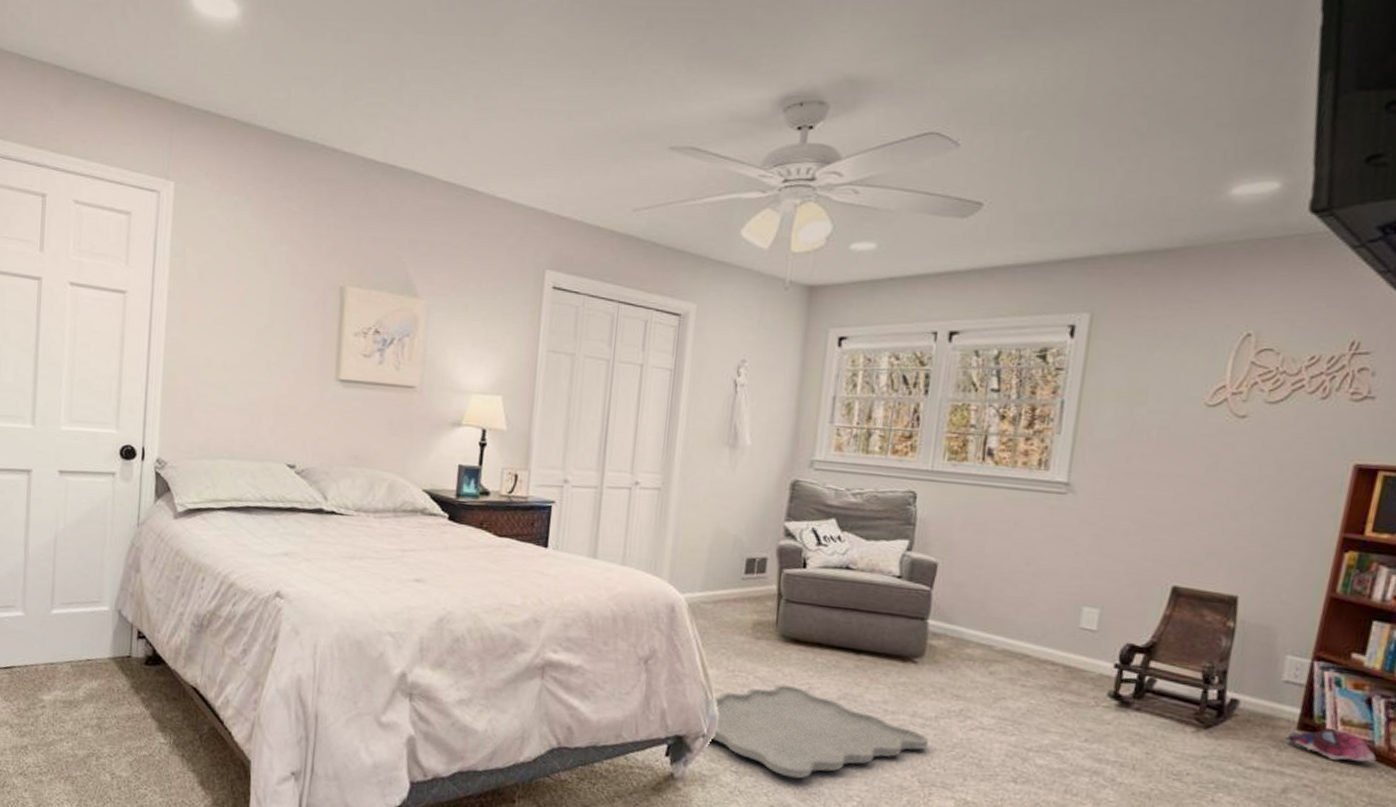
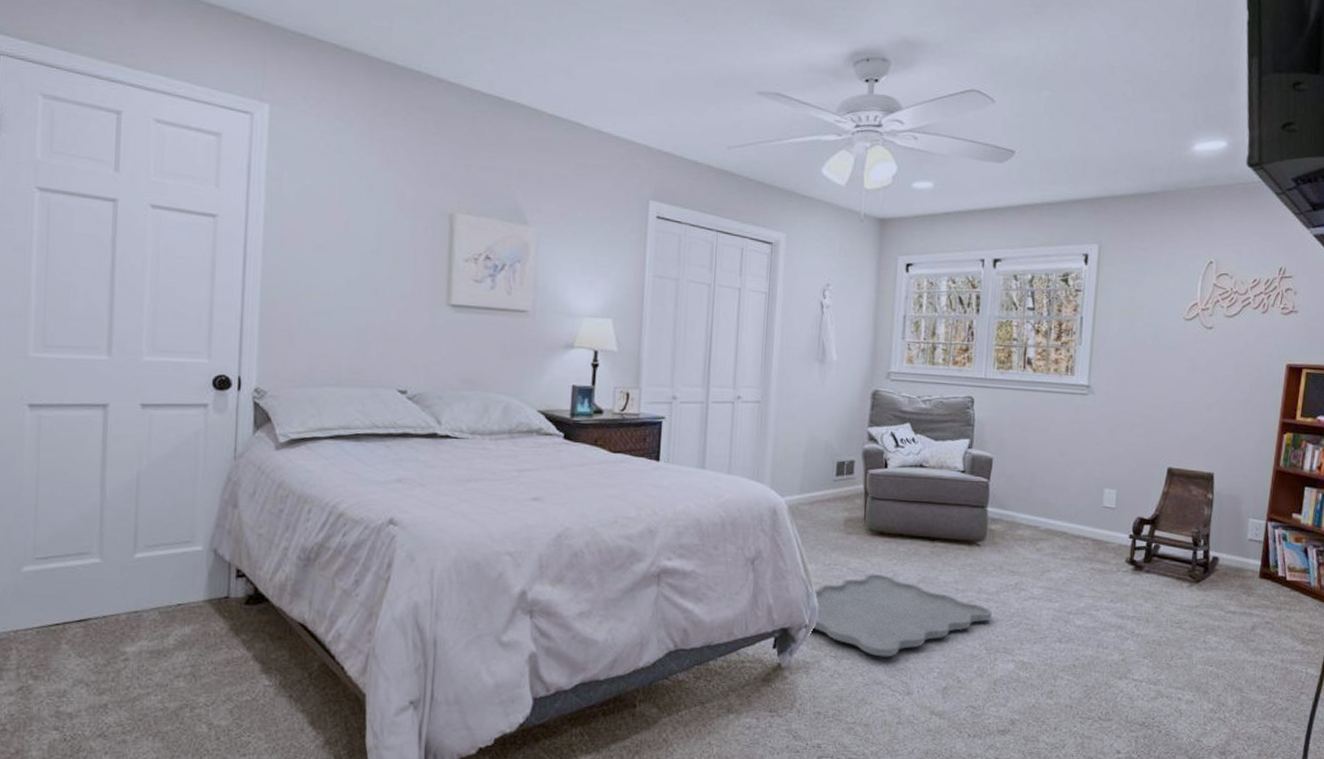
plush toy: present [1285,727,1377,762] -> none [1252,574,1313,601]

